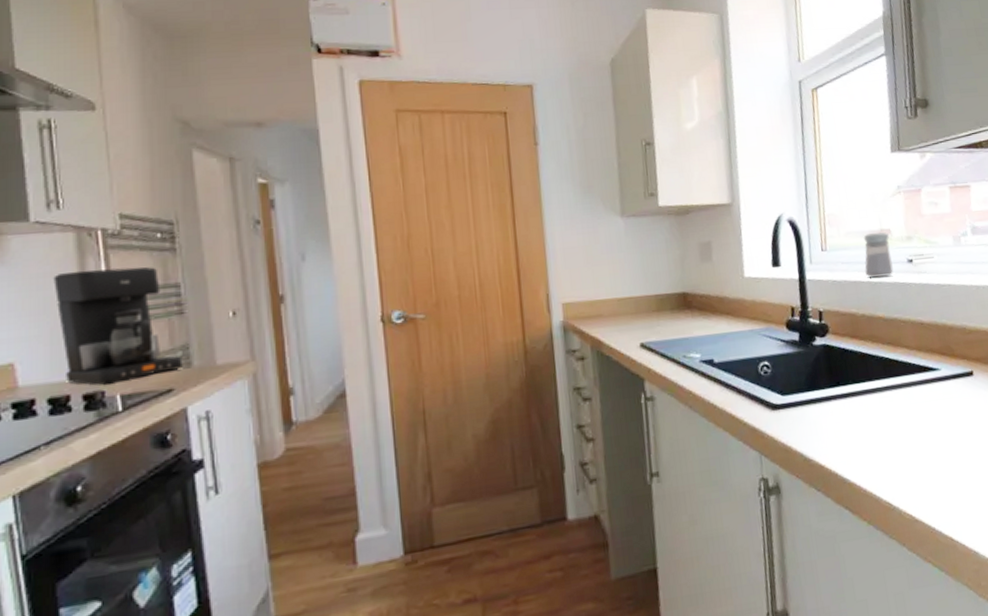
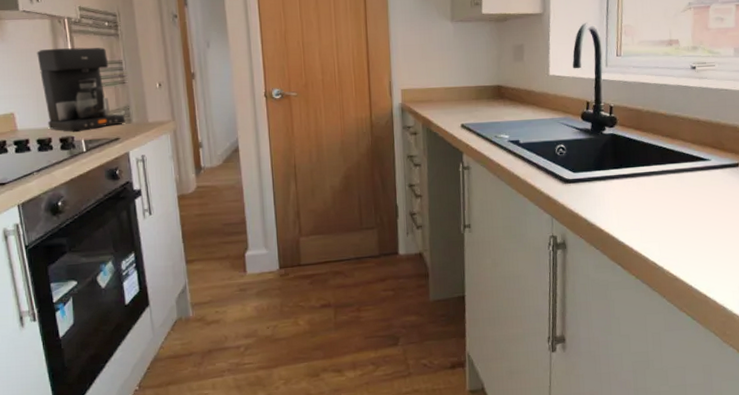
salt shaker: present [863,232,894,278] -> none [652,42,678,81]

